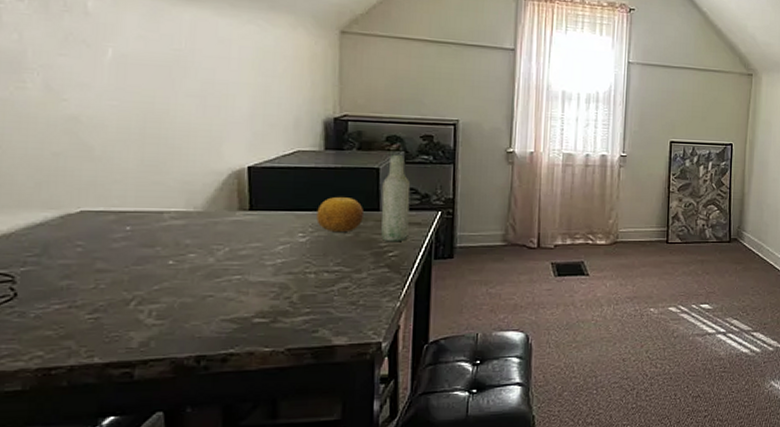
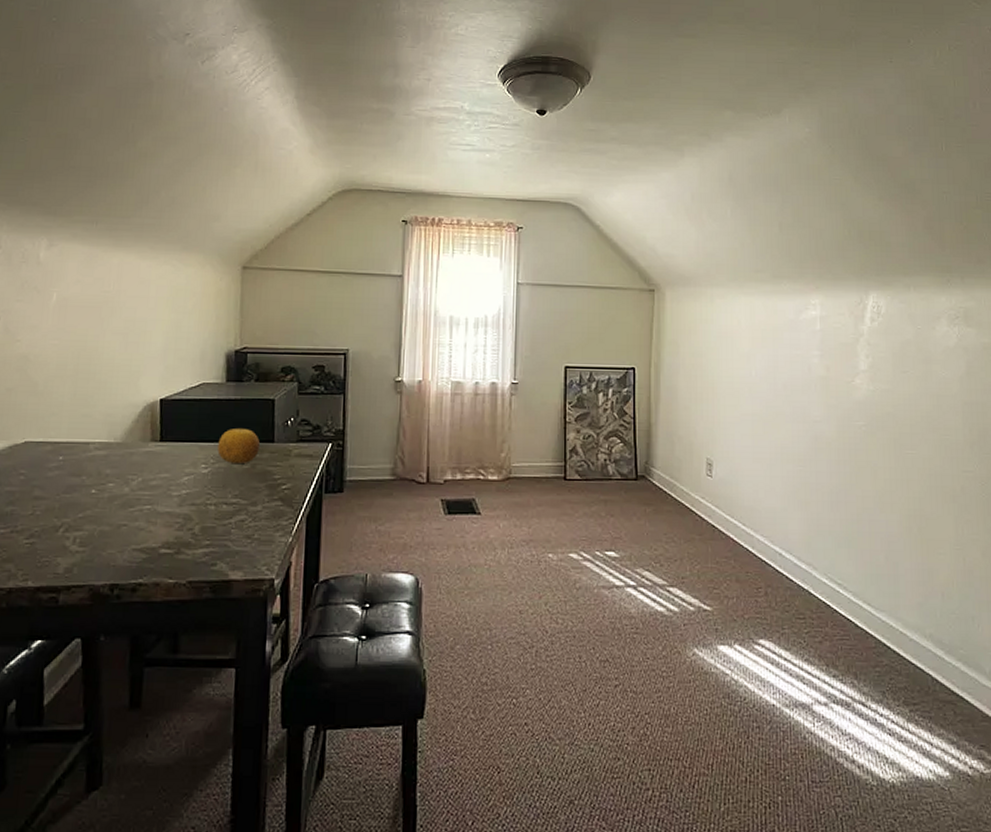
bottle: present [381,154,411,242] -> none [275,385,303,475]

